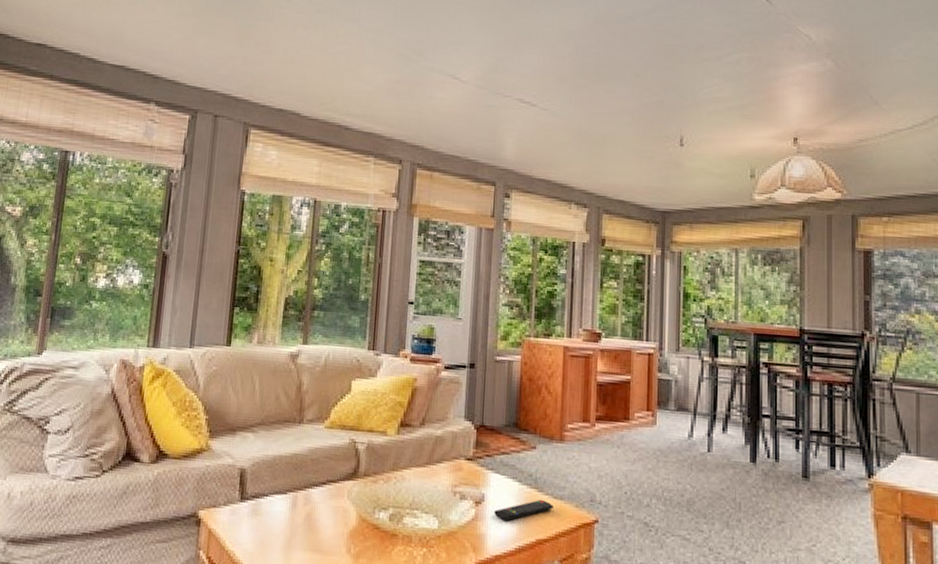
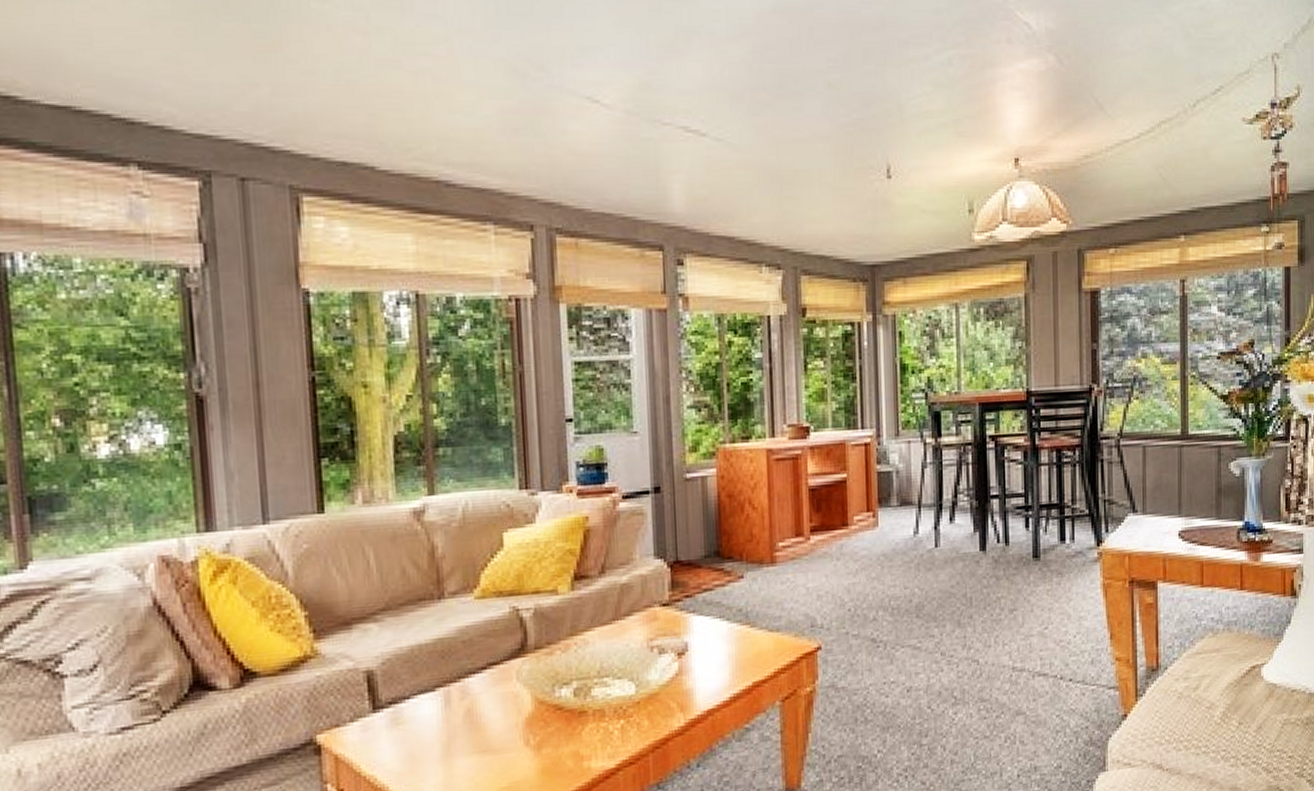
remote control: present [494,499,553,521] -> none [701,635,769,669]

